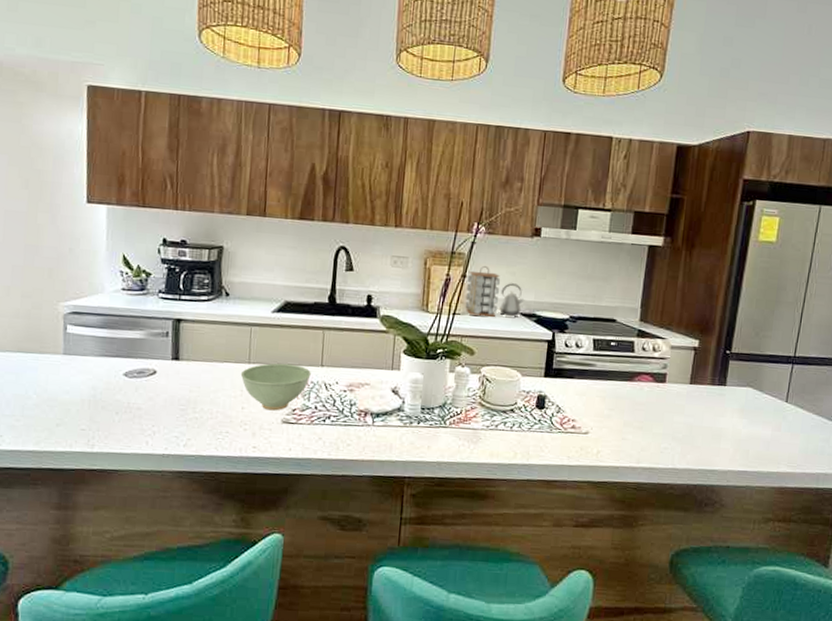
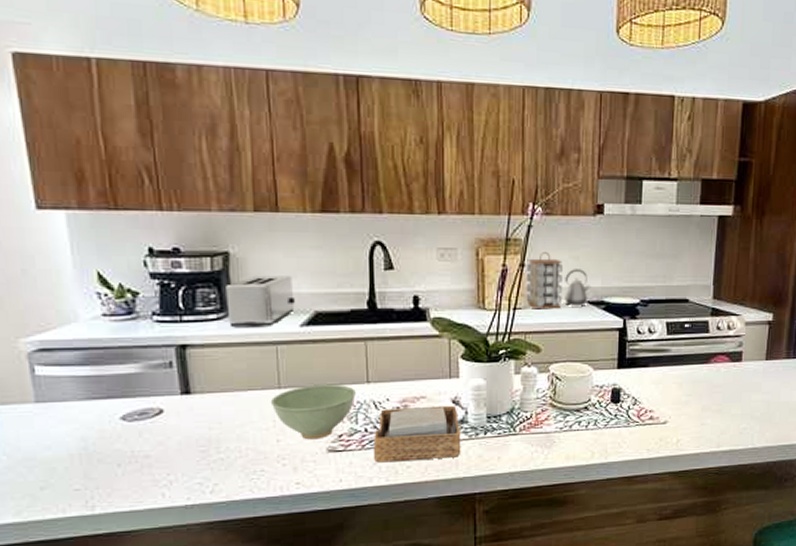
toaster: none [215,267,270,310] -> present [226,275,295,328]
napkin holder: none [319,391,397,442] -> present [373,405,461,463]

